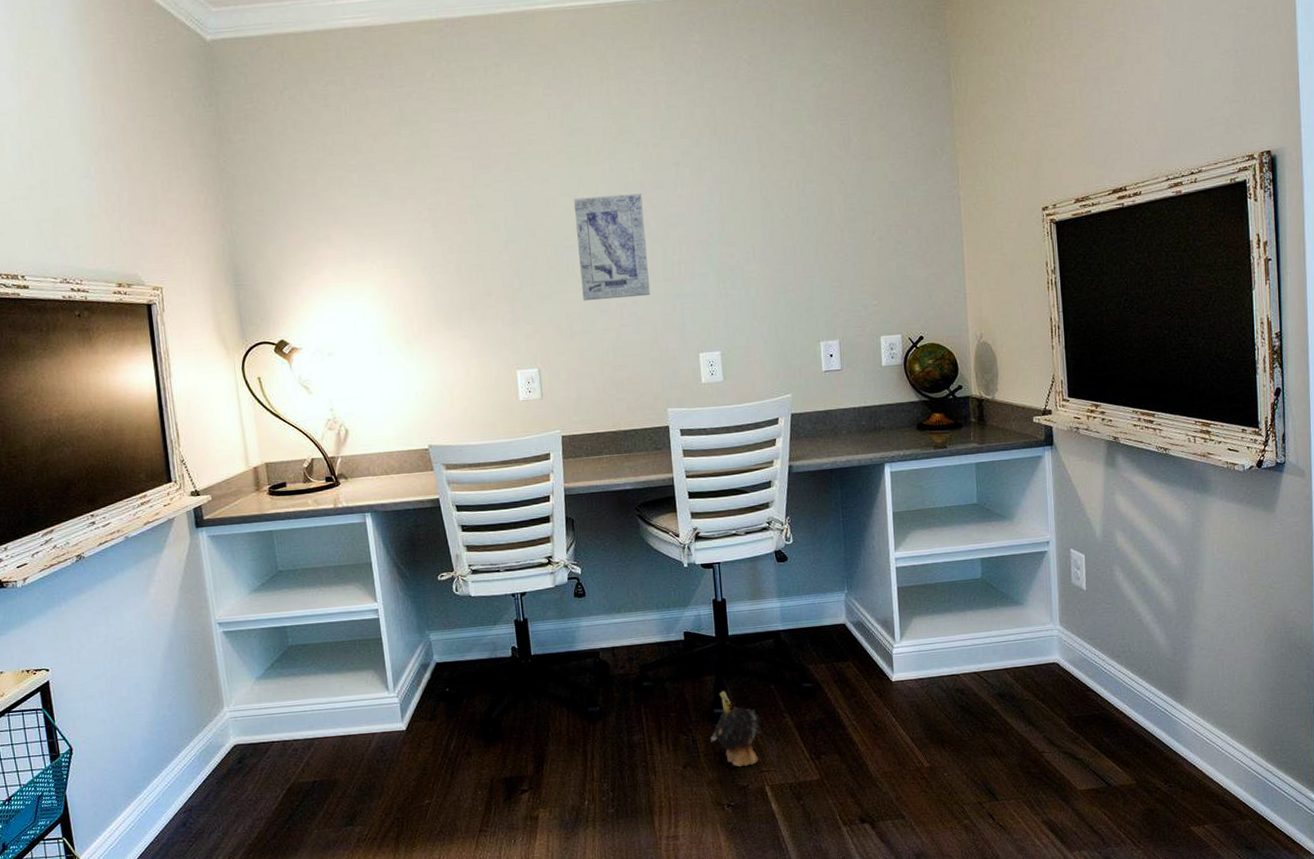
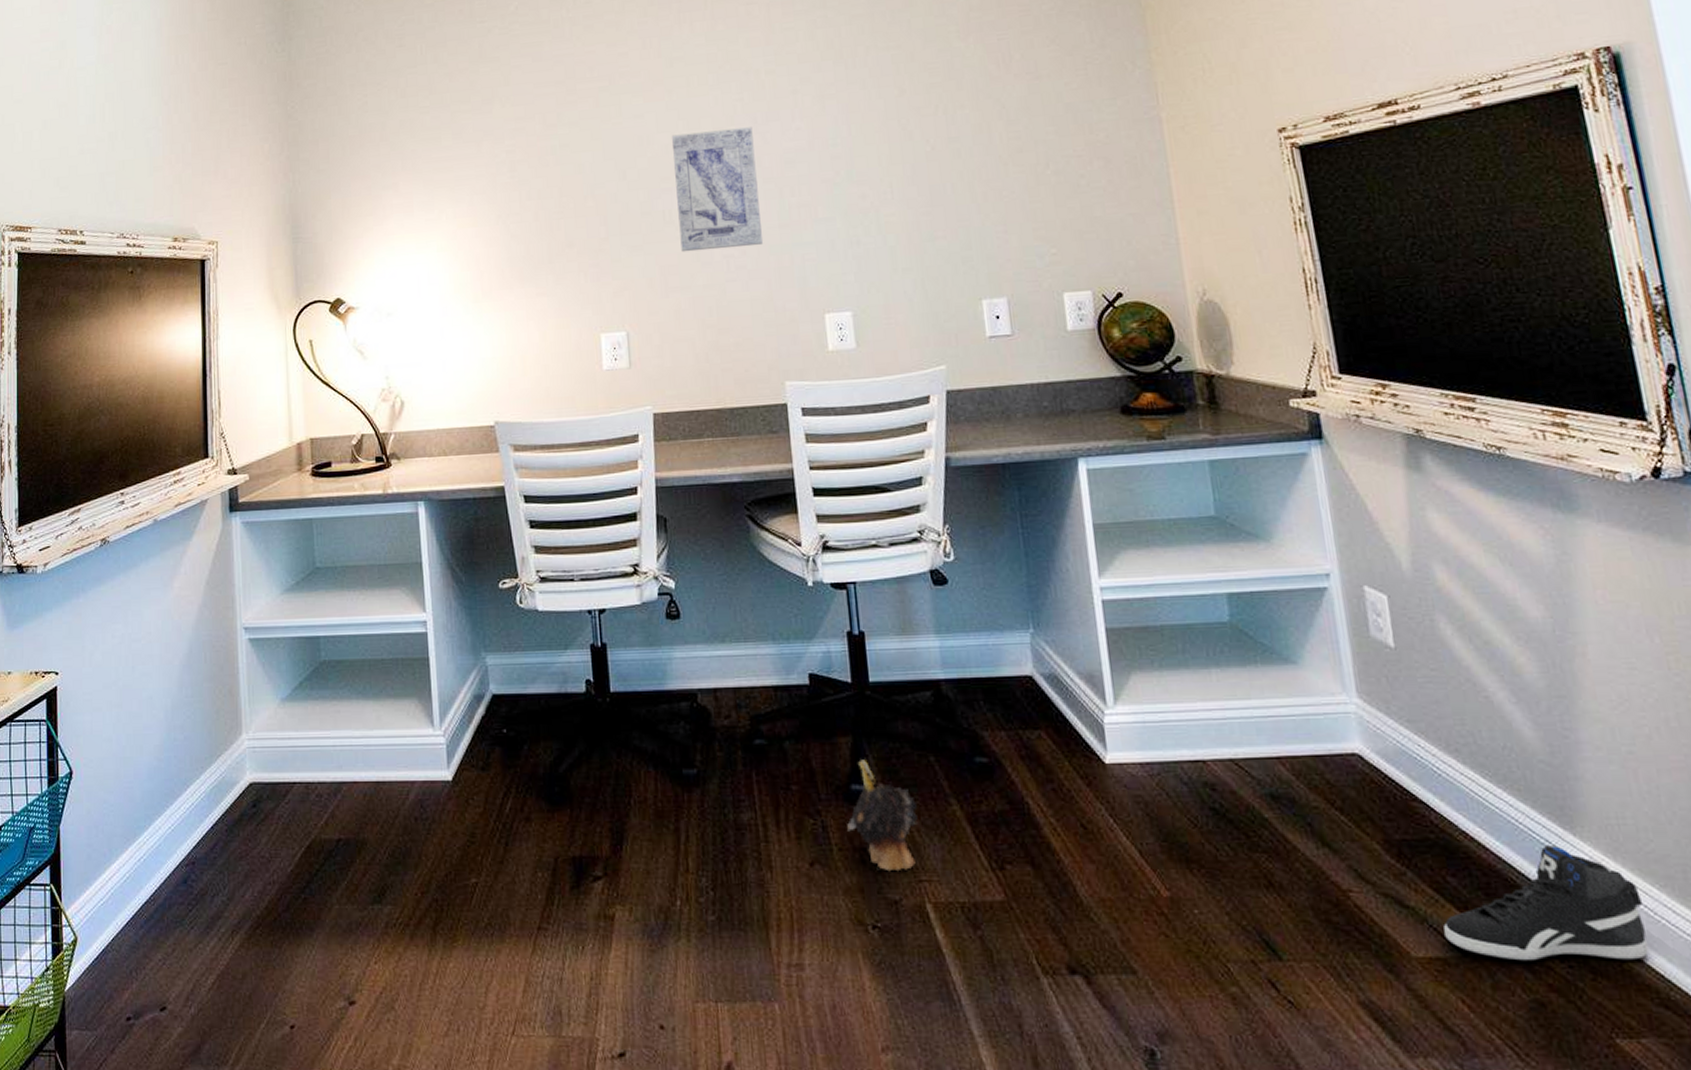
sneaker: none [1098,712,1217,786] -> present [1443,846,1649,961]

